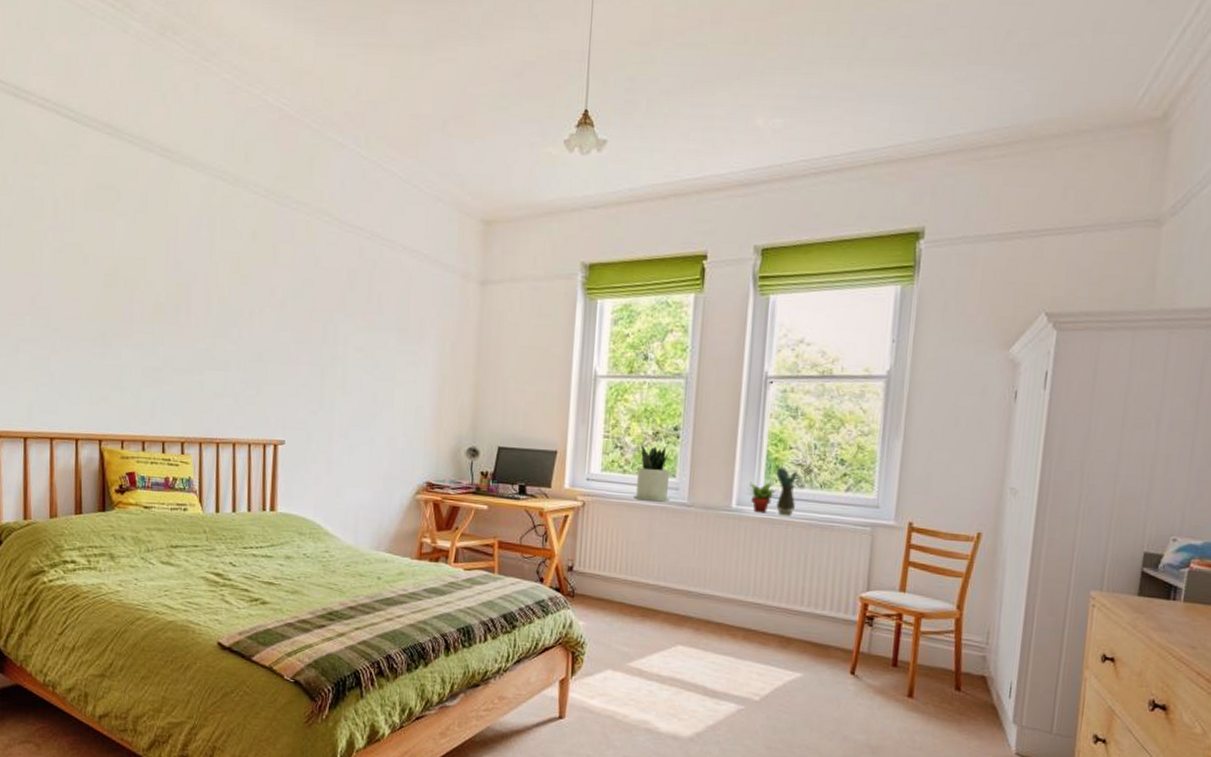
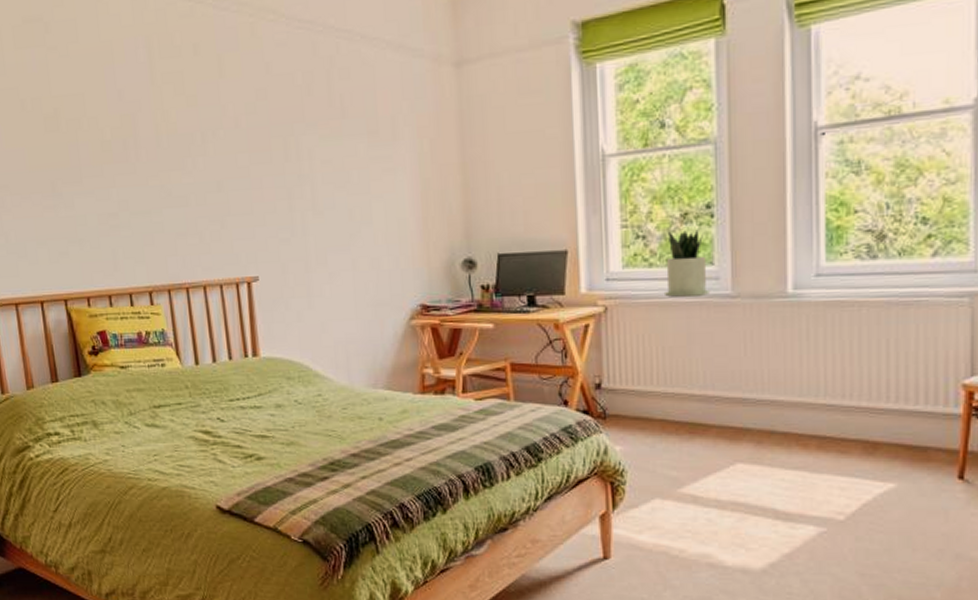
succulent plant: present [746,480,779,513] -> none [804,254,846,296]
vase: present [775,465,798,516] -> none [838,234,868,296]

